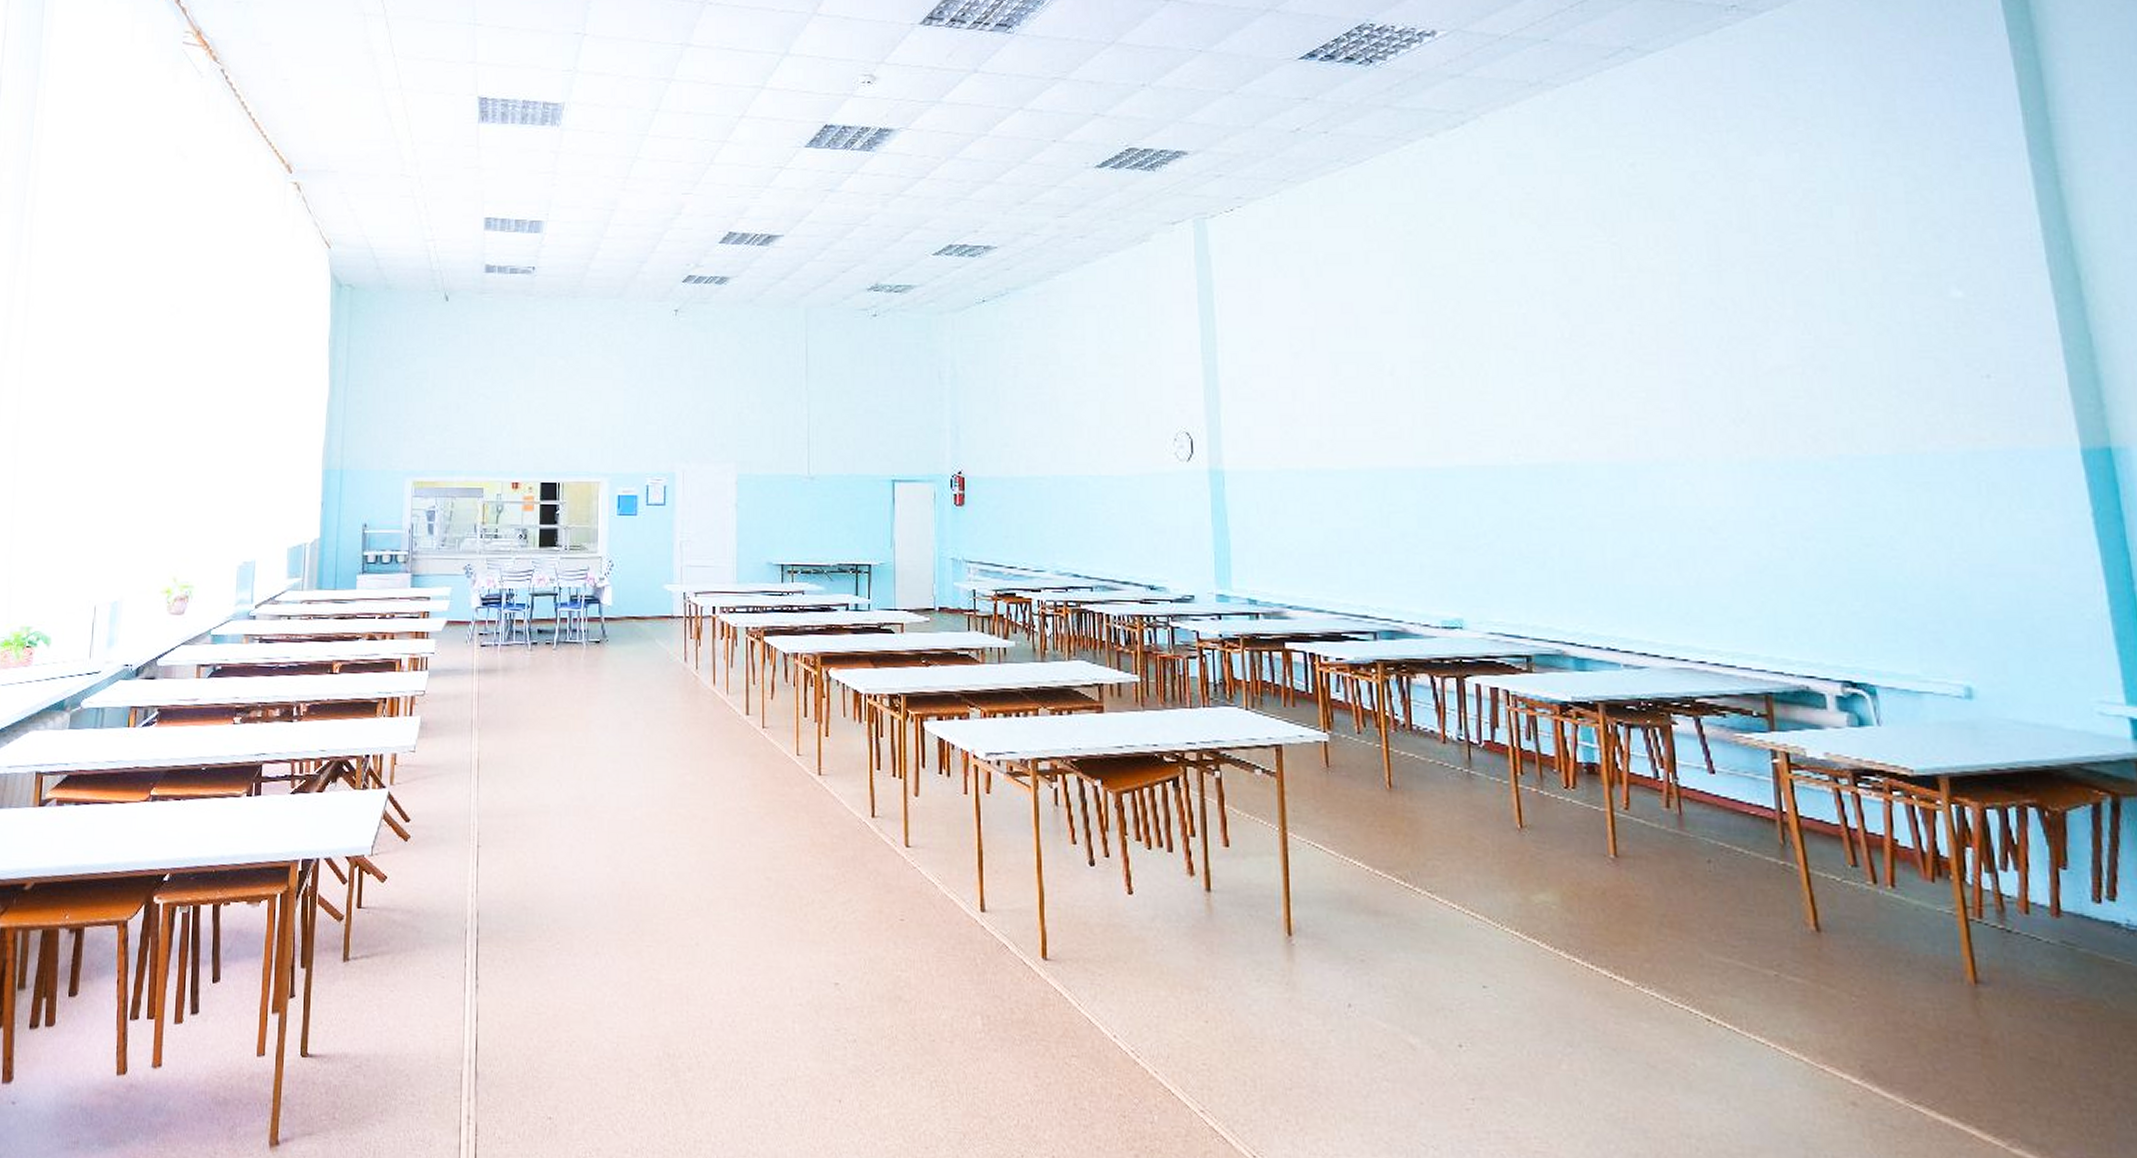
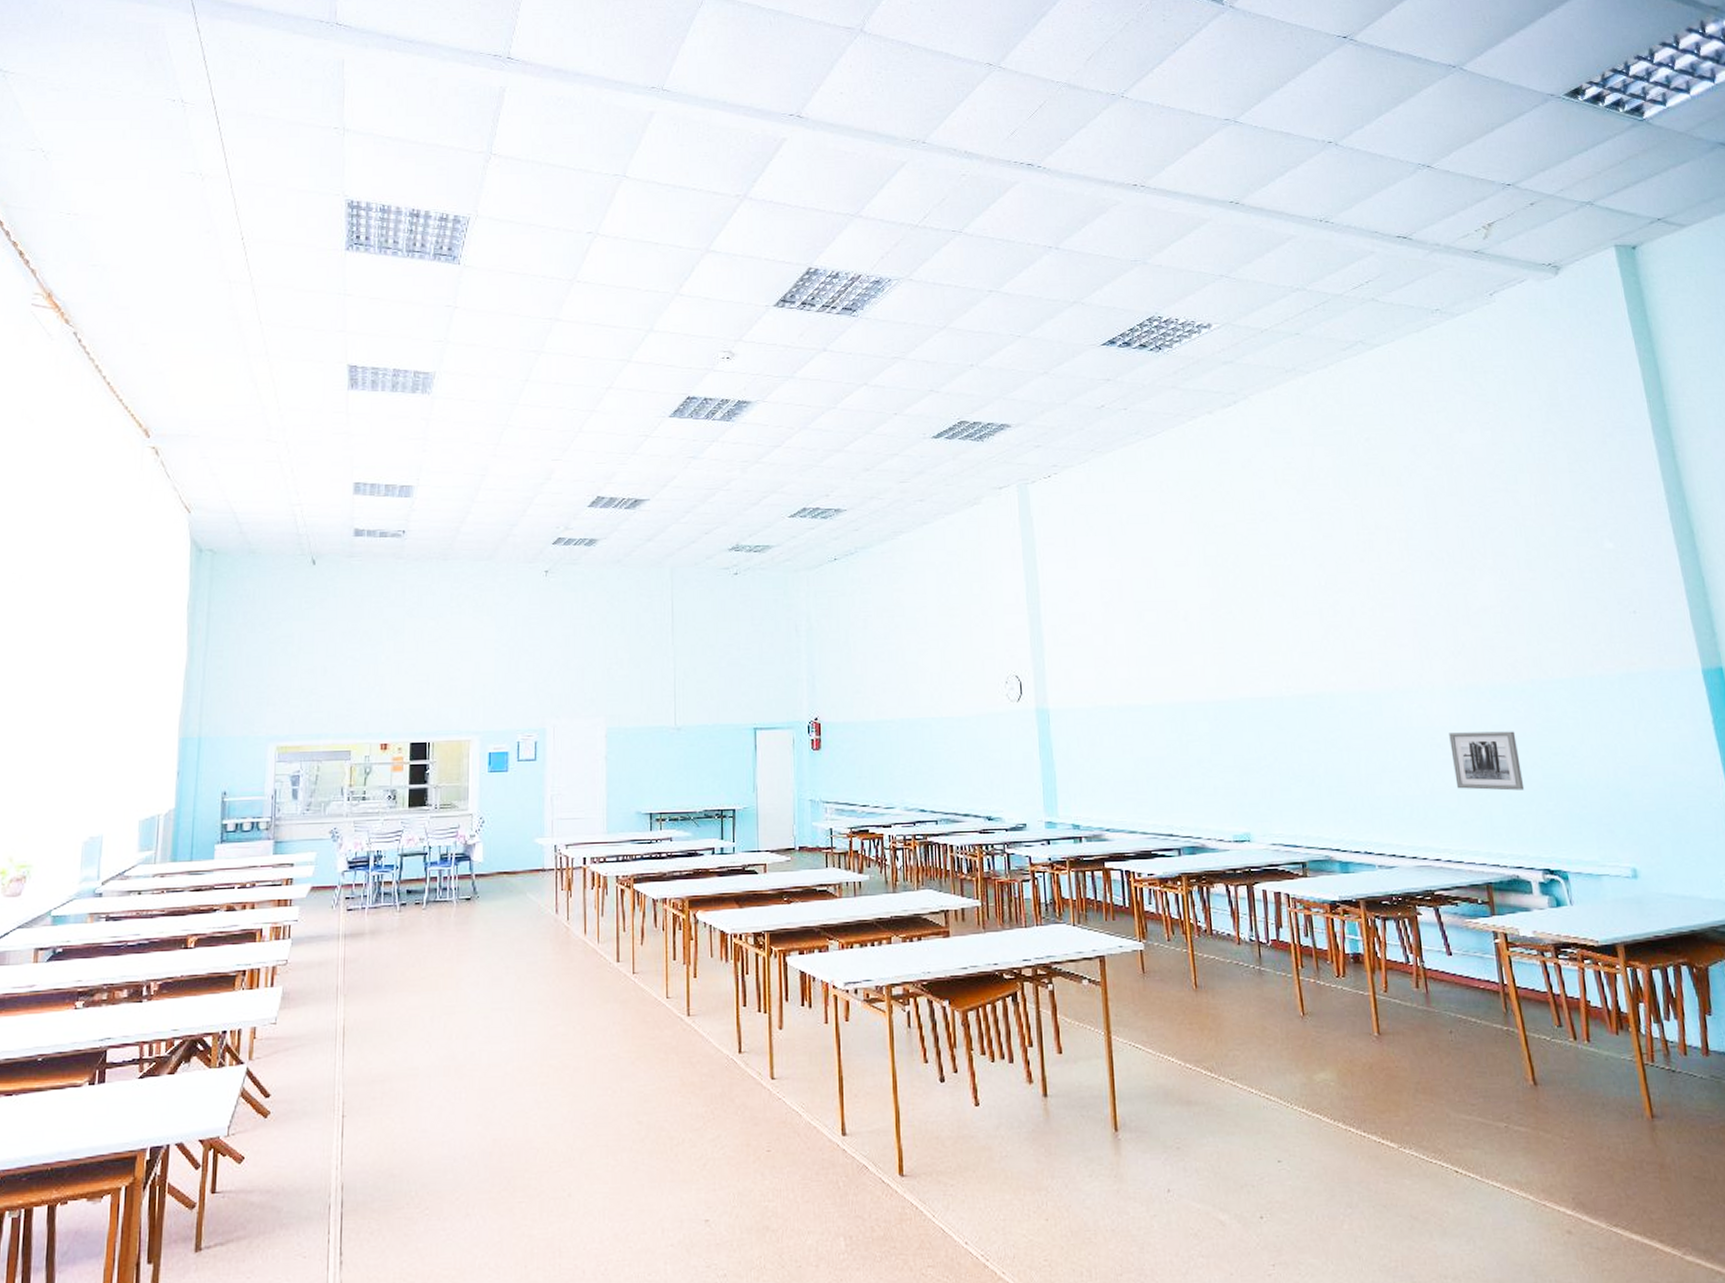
wall art: none [1724,515,1823,586] -> present [1449,731,1525,791]

